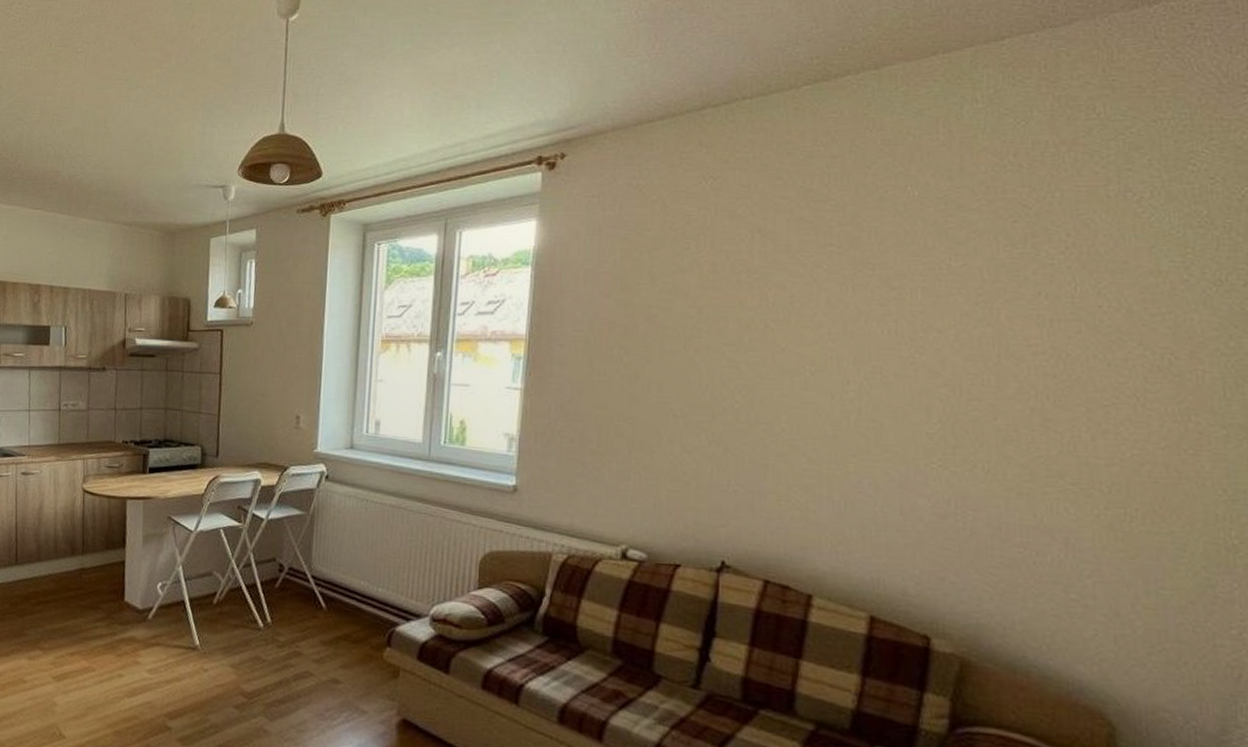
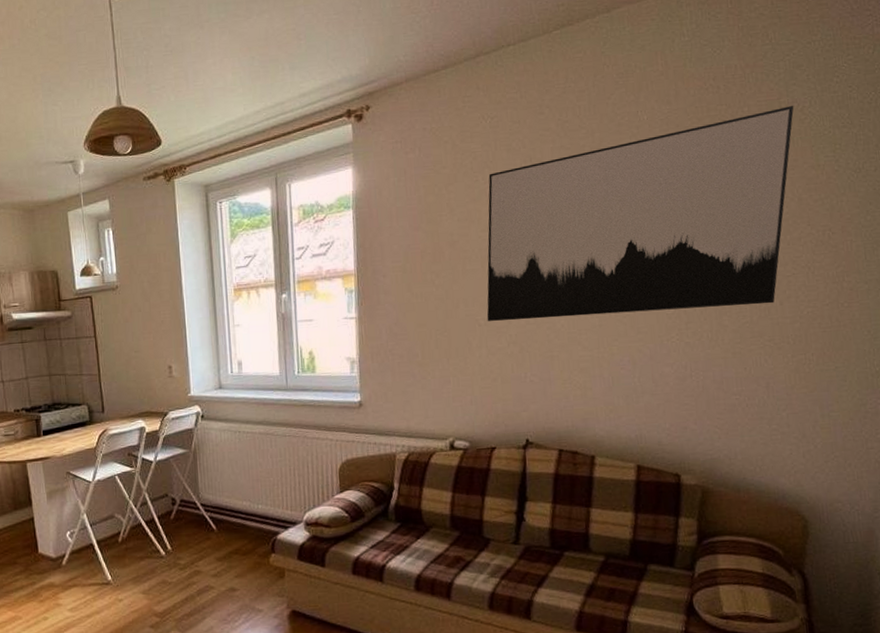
wall art: none [685,195,1128,438] -> present [486,106,794,321]

